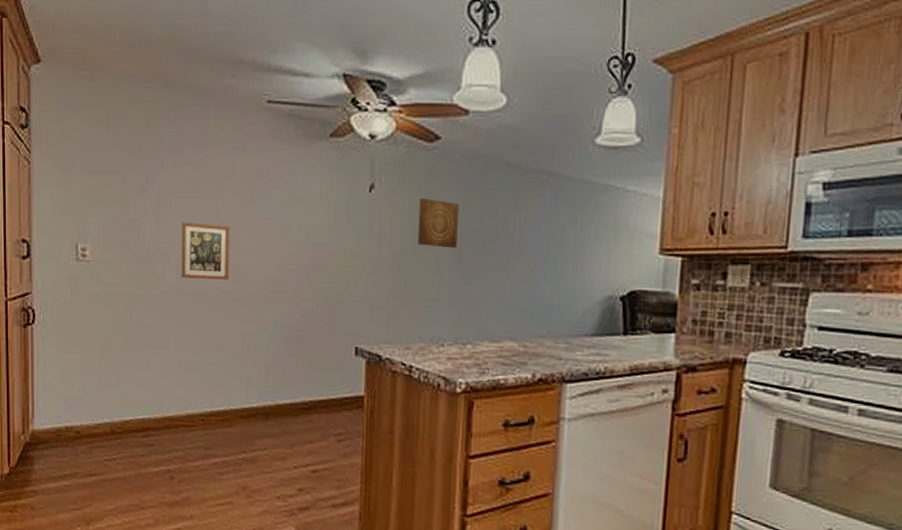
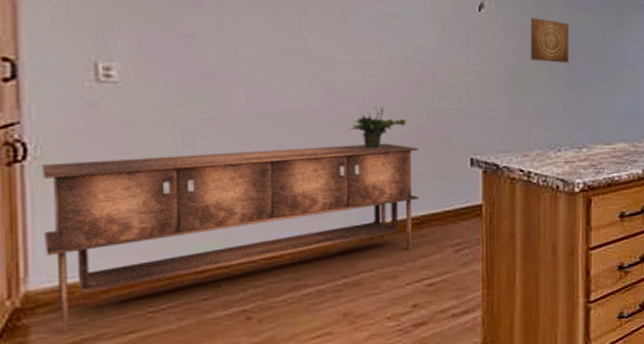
sideboard: none [43,326,309,466] -> present [41,143,419,331]
picture frame: present [181,222,229,280] -> none [253,38,318,98]
potted plant: none [253,289,300,331] -> present [350,106,407,149]

